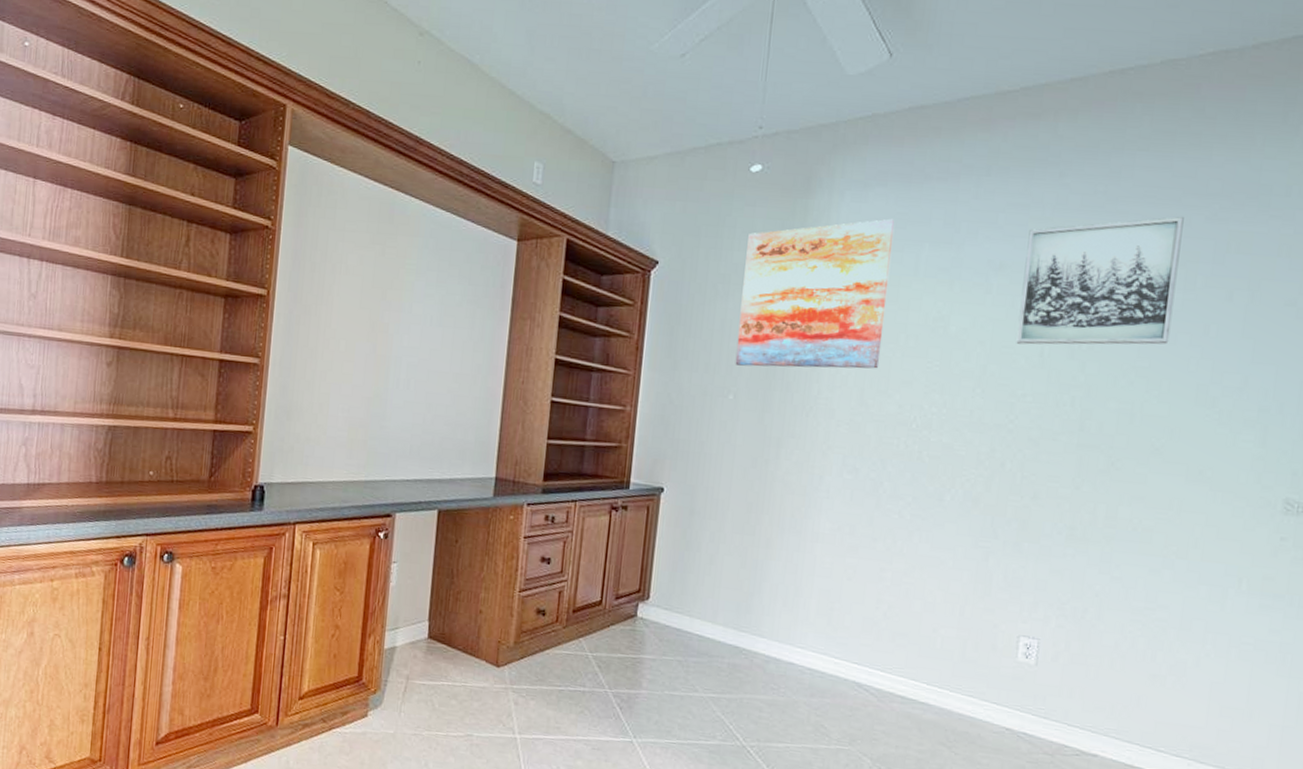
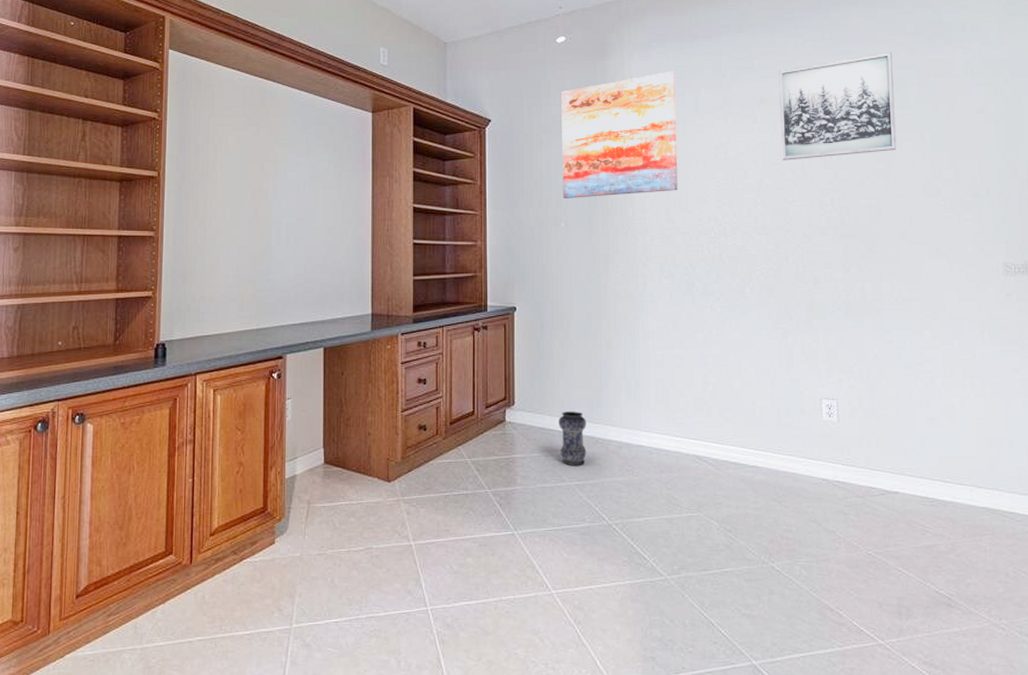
vase: none [696,613,731,677] -> present [559,411,587,467]

